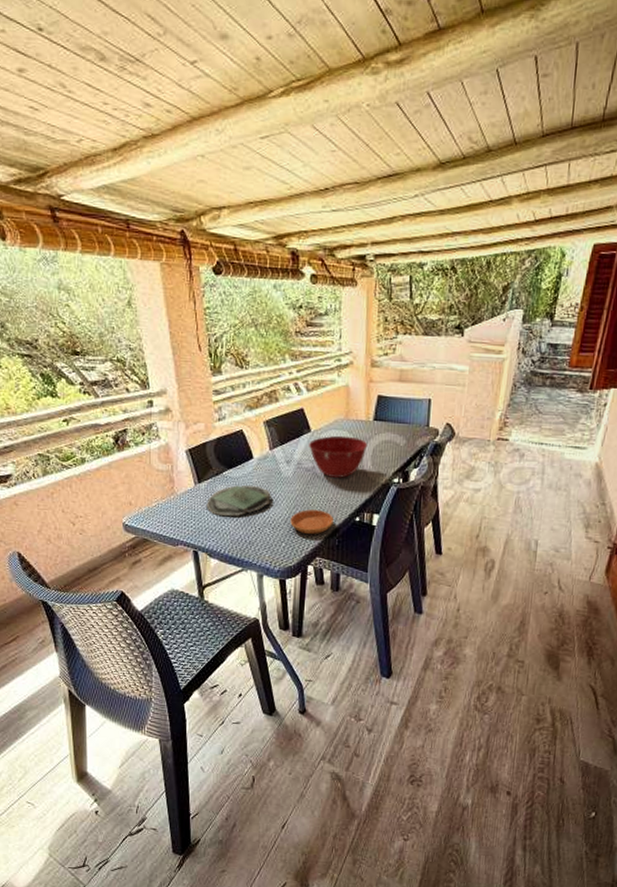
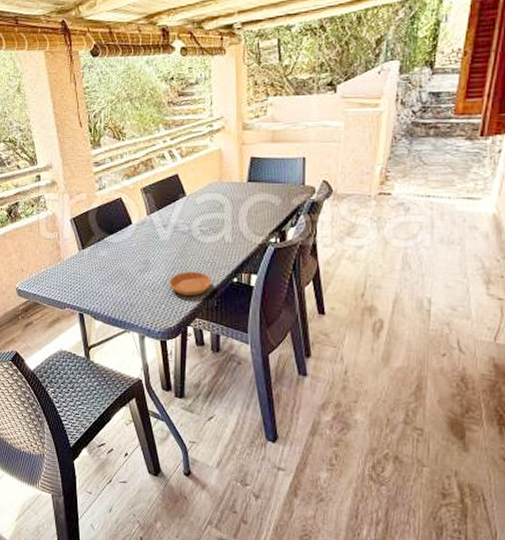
plate: present [206,485,273,516] -> none [90,249,151,280]
mixing bowl: present [309,435,368,478] -> none [185,198,243,240]

